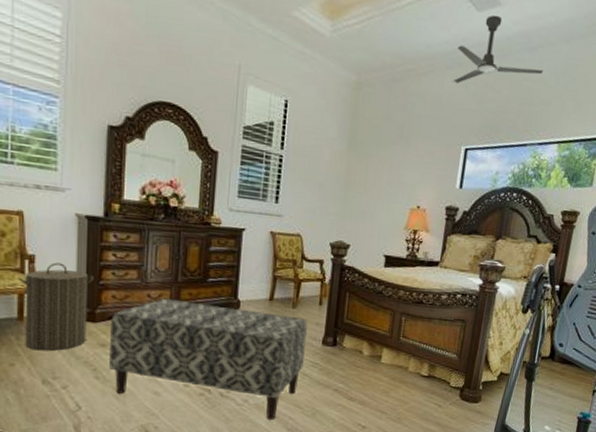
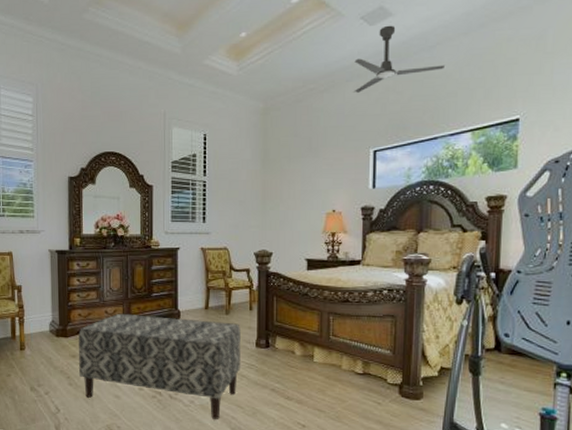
laundry hamper: present [17,262,94,352] -> none [10,290,64,363]

